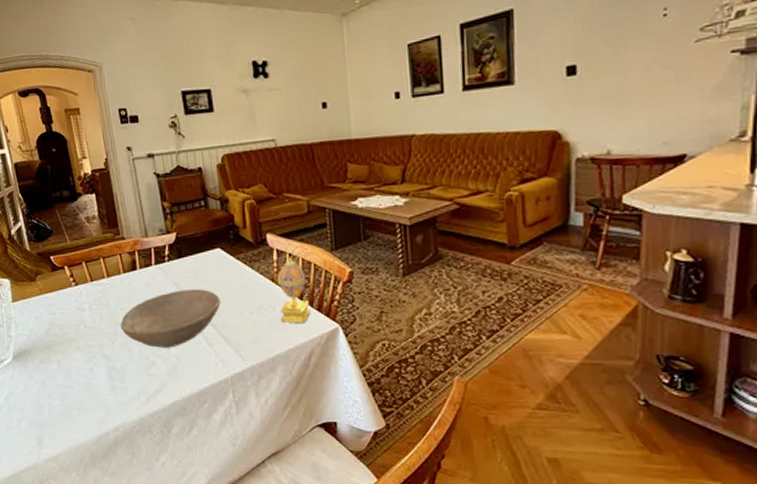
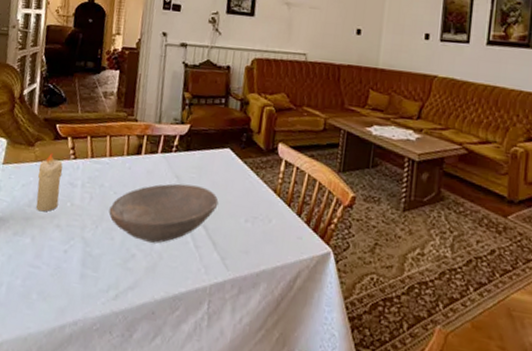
candle: none [45,283,73,338] -> present [35,152,63,212]
decorative egg: present [277,254,311,324] -> none [275,169,309,242]

